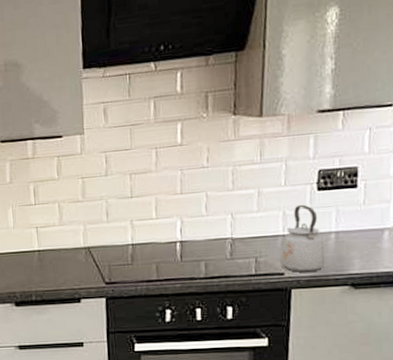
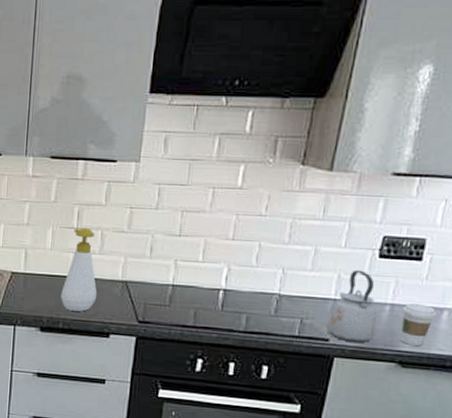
soap bottle: none [29,203,64,283] -> present [61,228,97,312]
coffee cup: none [347,228,378,268] -> present [400,303,437,347]

